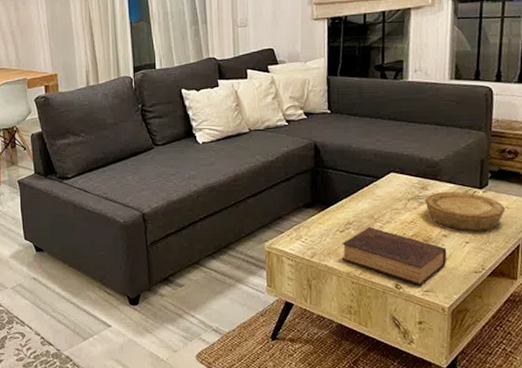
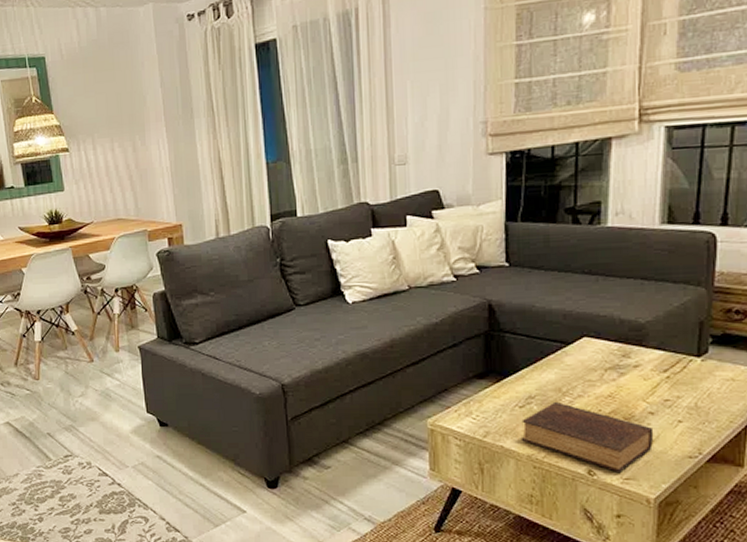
bowl: present [424,192,505,231] -> none [626,360,729,407]

